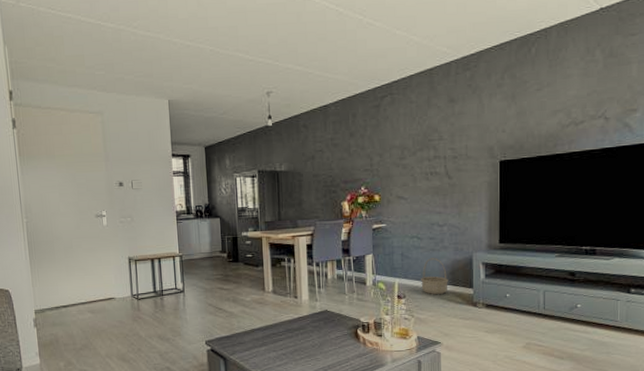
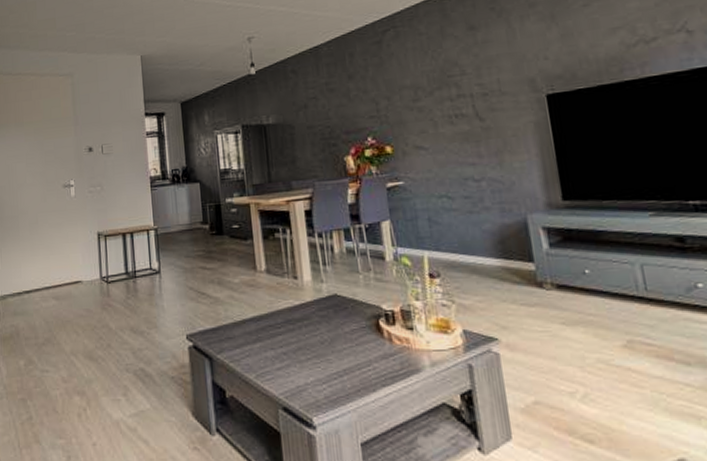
basket: present [421,258,448,295] -> none [458,222,498,273]

